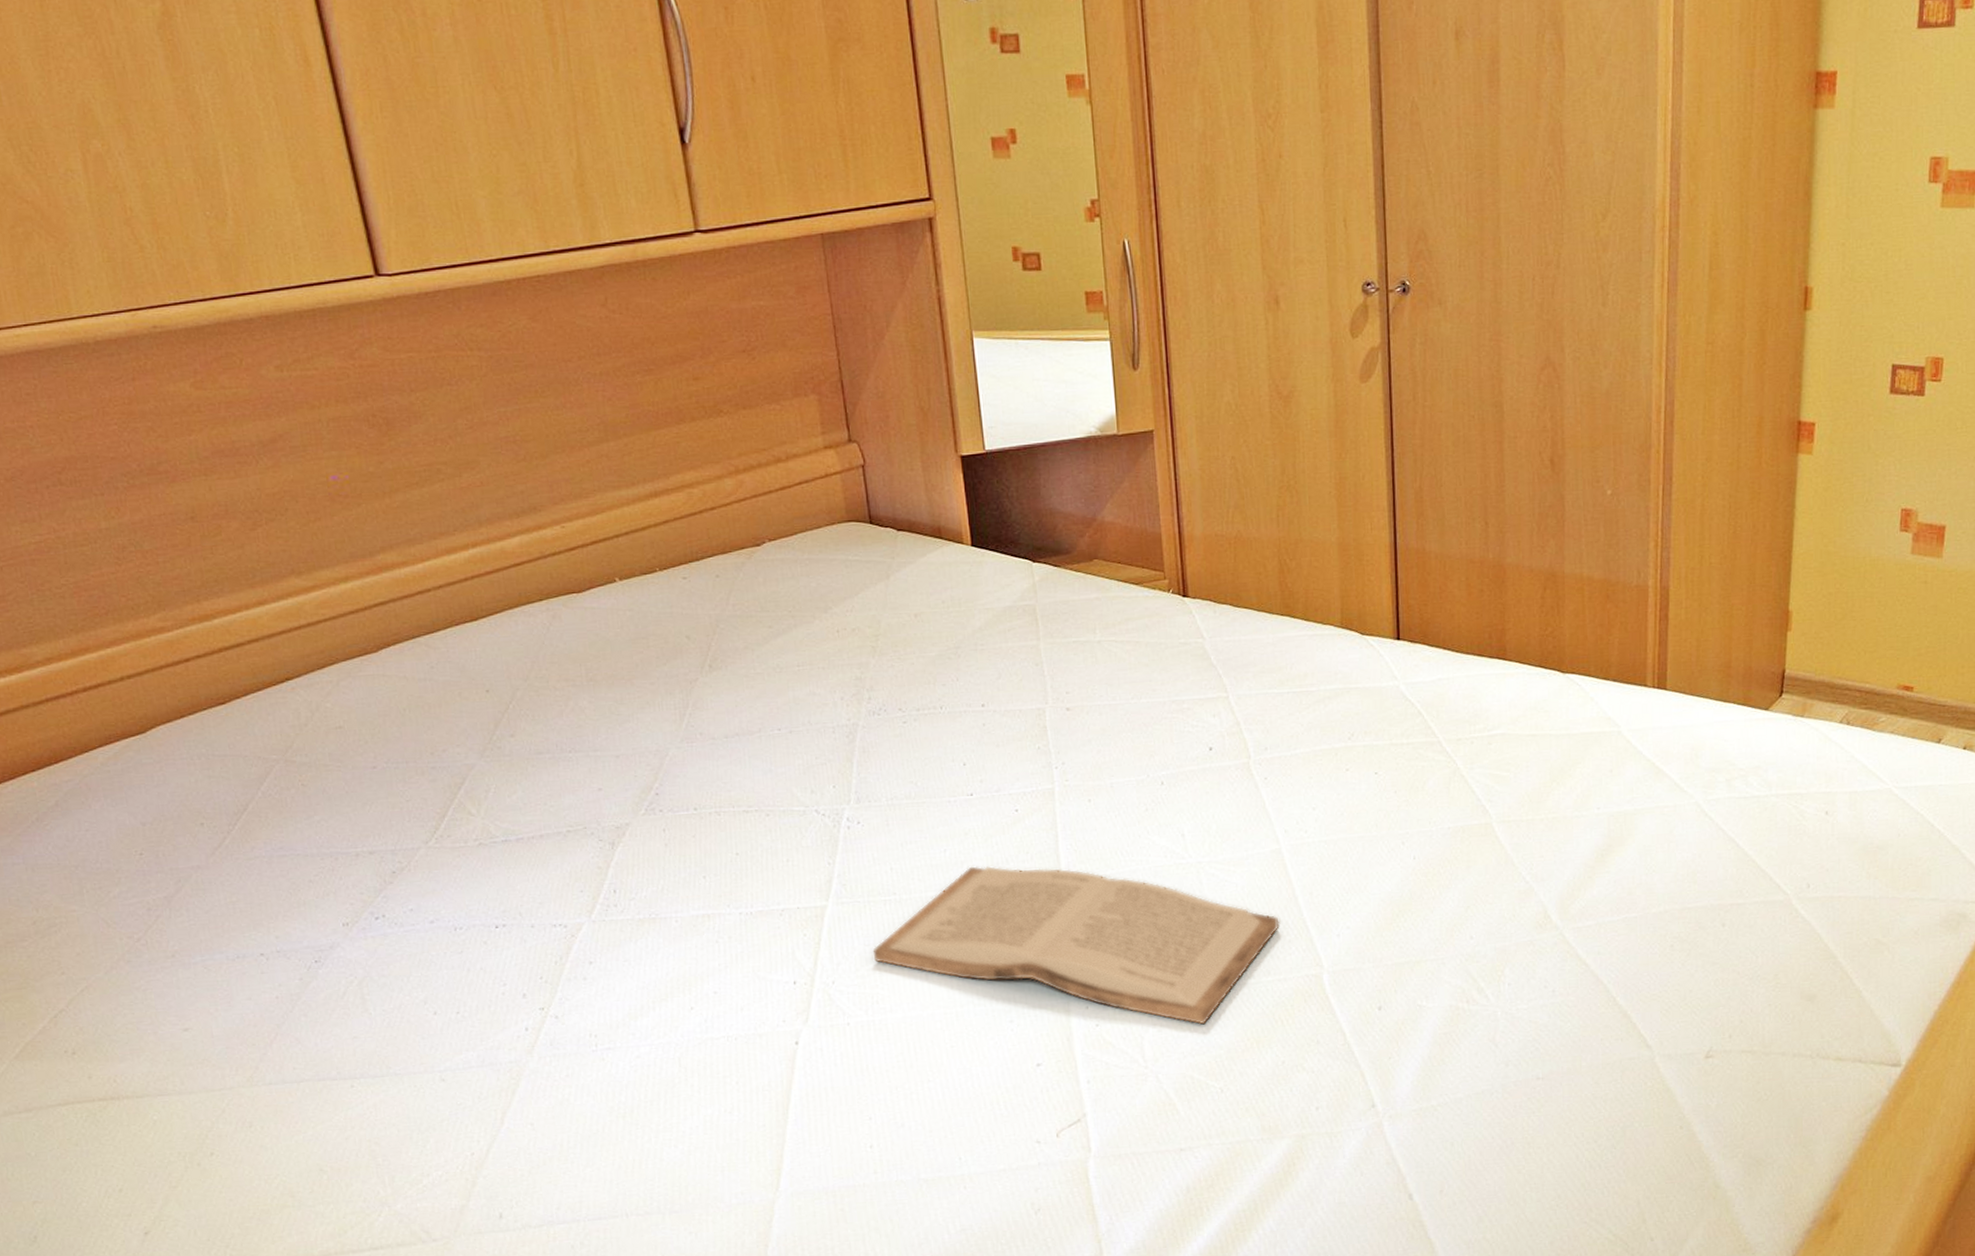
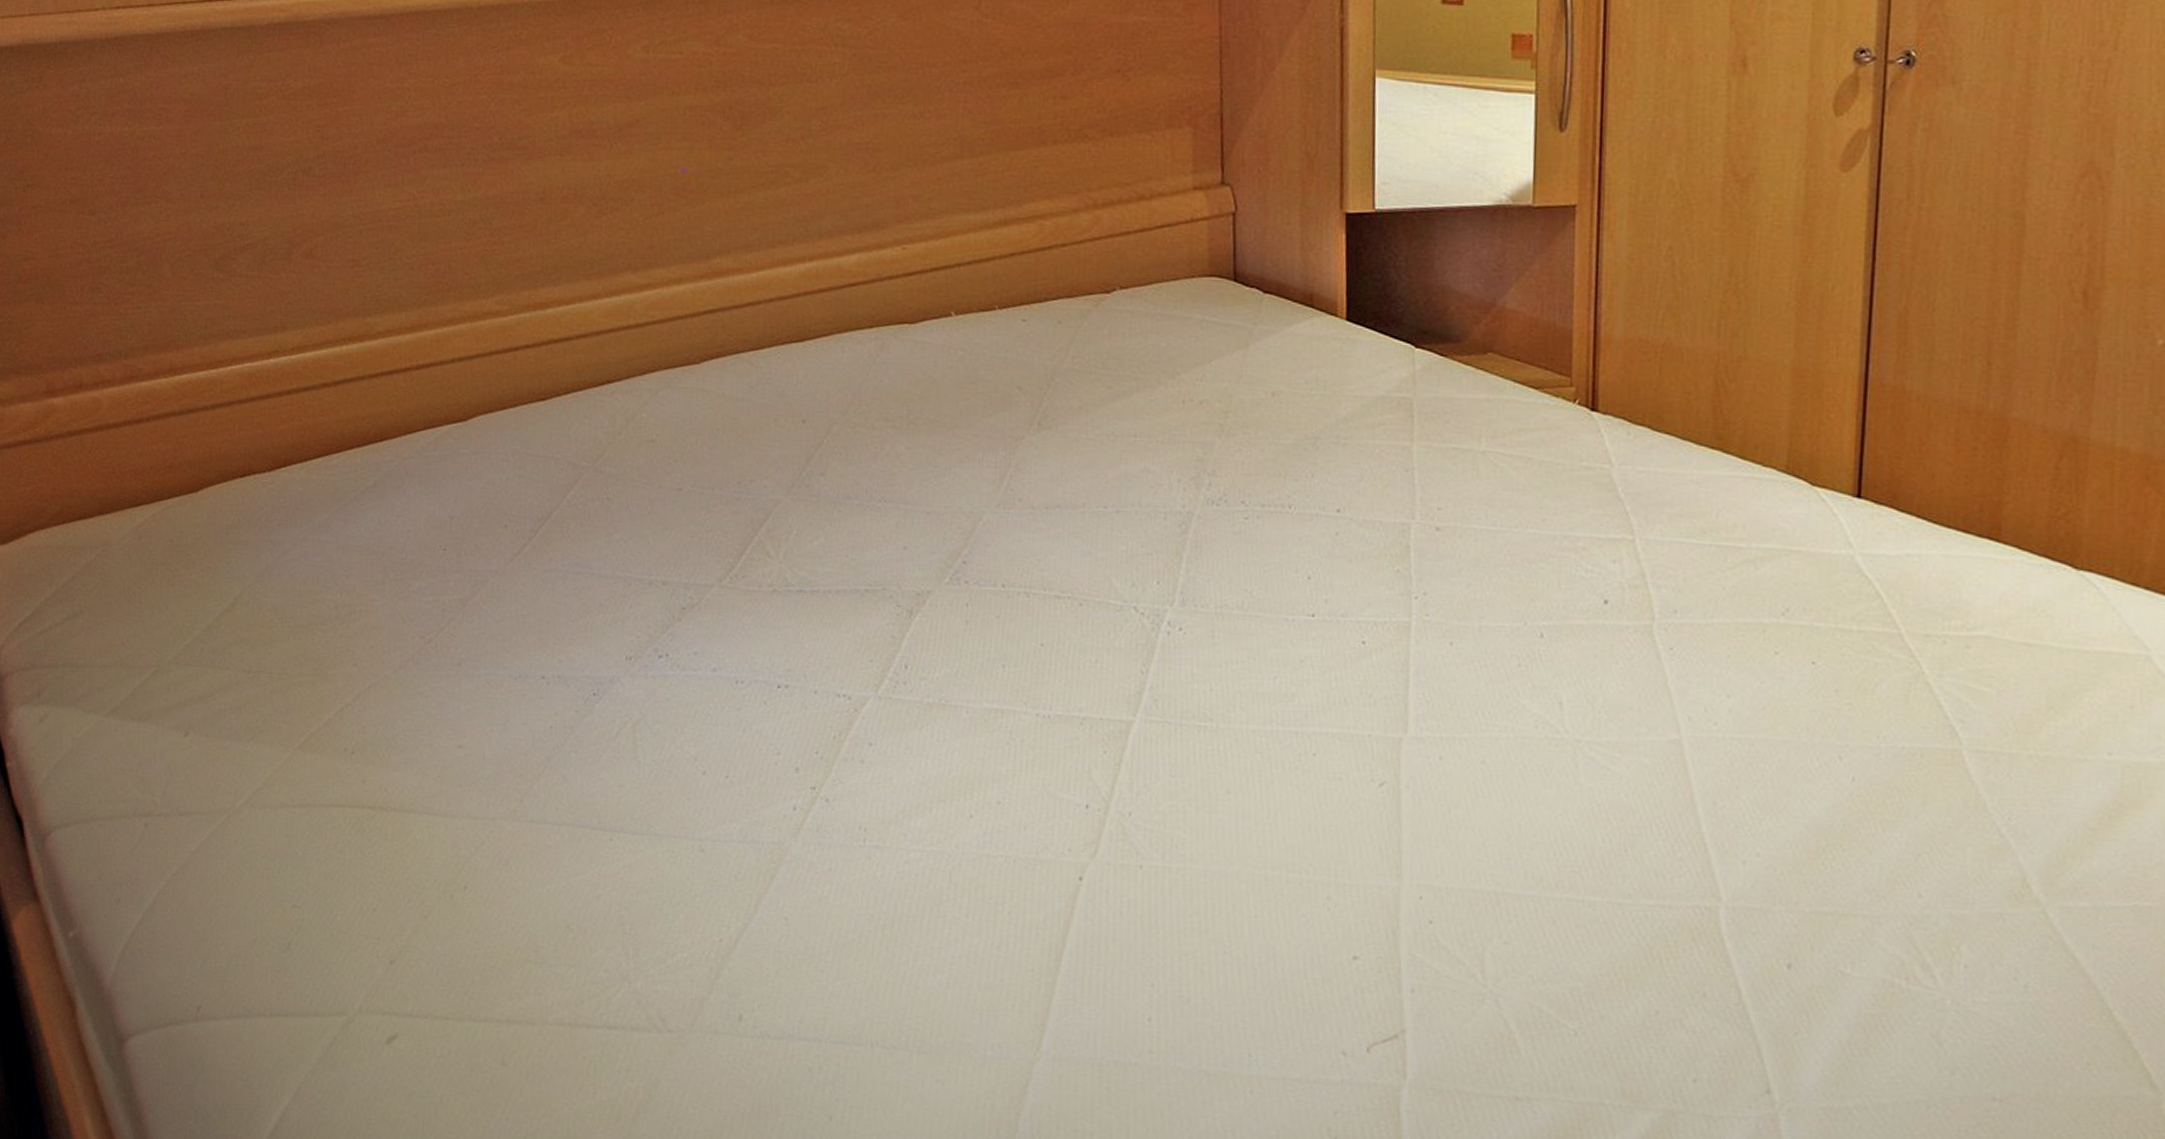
book: present [872,866,1280,1025] -> none [1178,701,1670,946]

